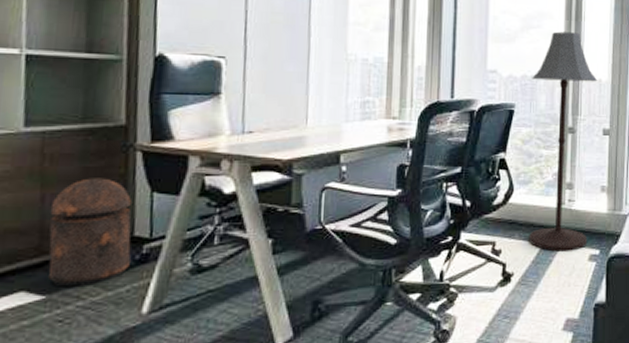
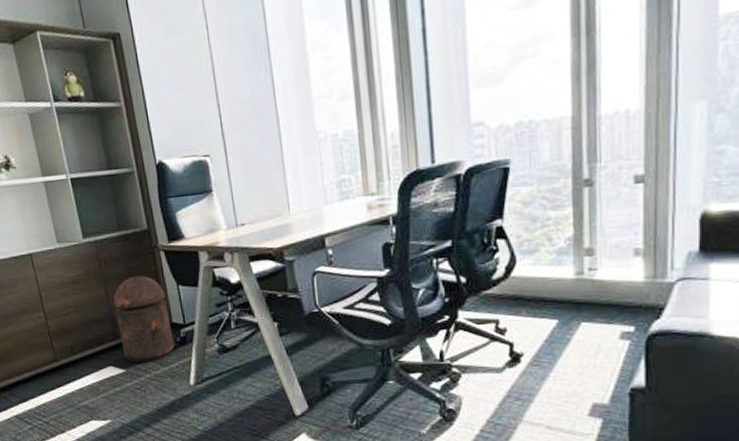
floor lamp: present [529,31,598,252] -> none [530,51,624,329]

